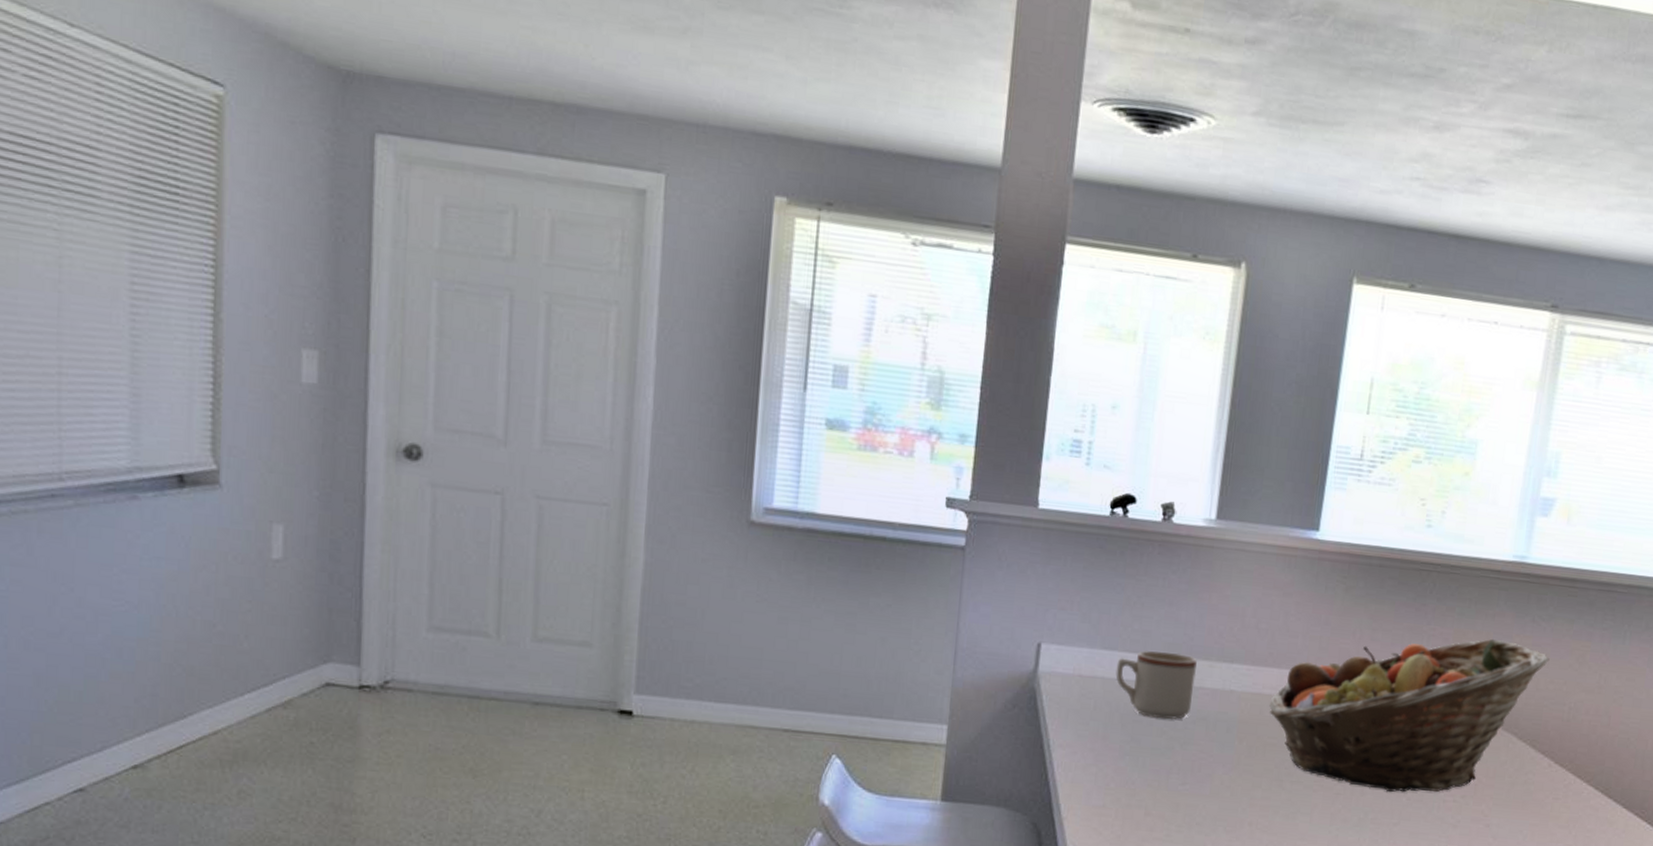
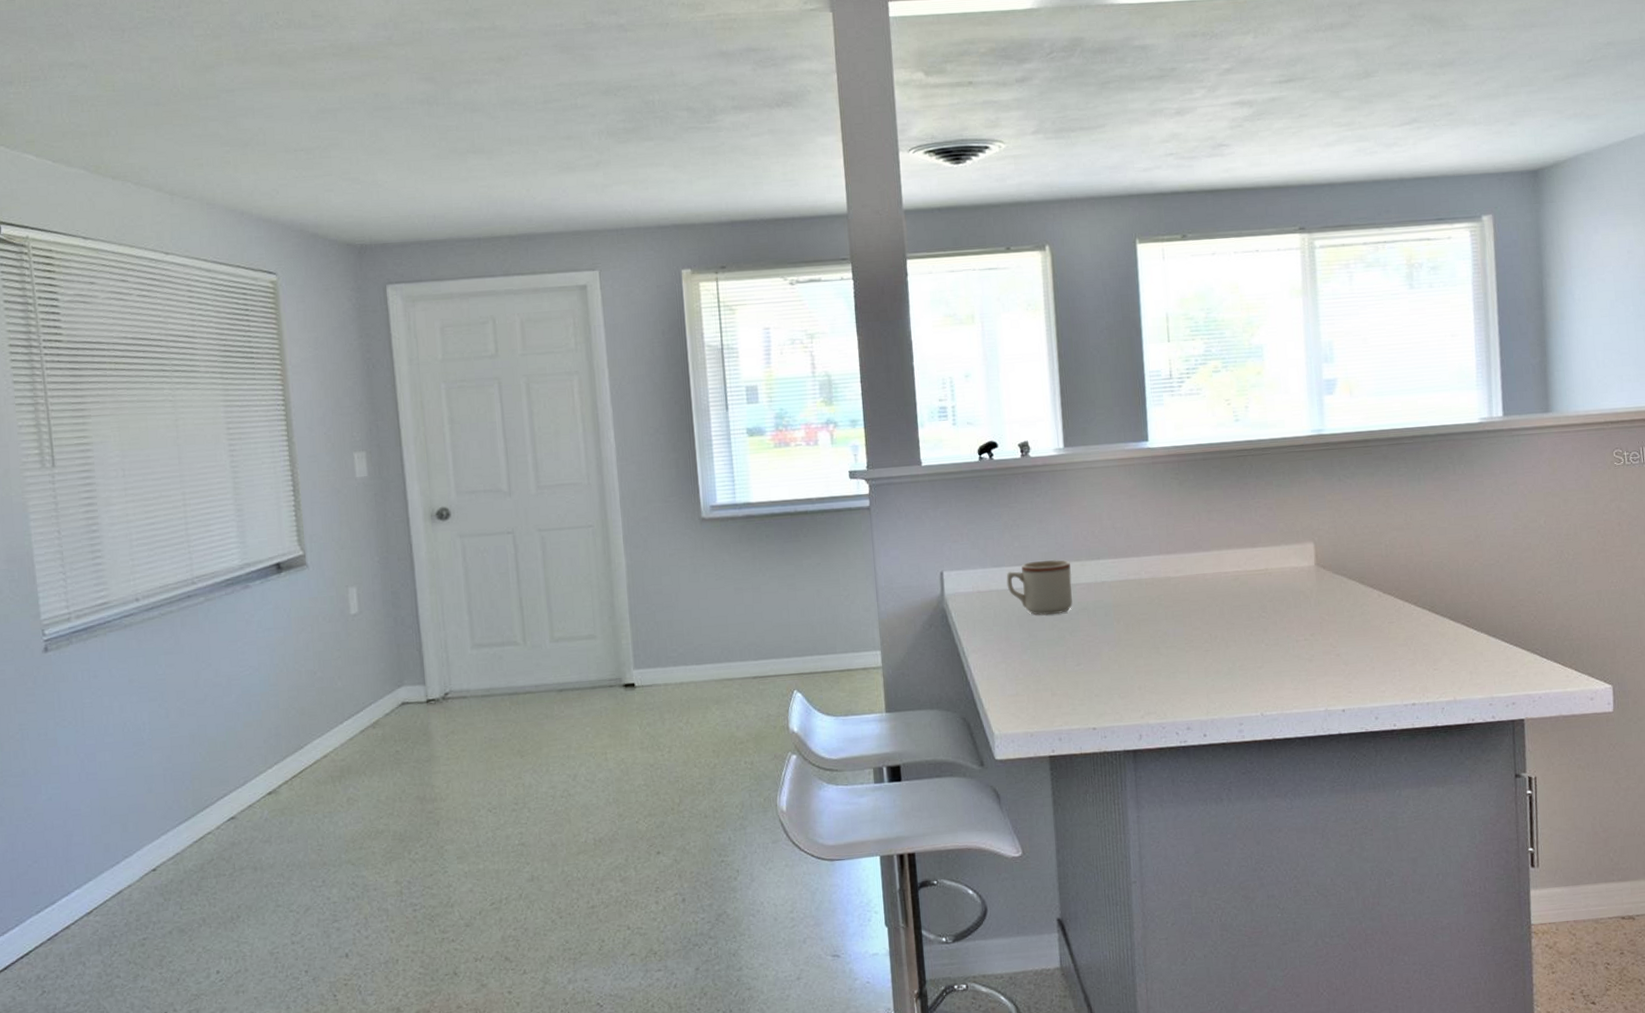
fruit basket: present [1269,638,1550,793] -> none [1136,500,1360,641]

